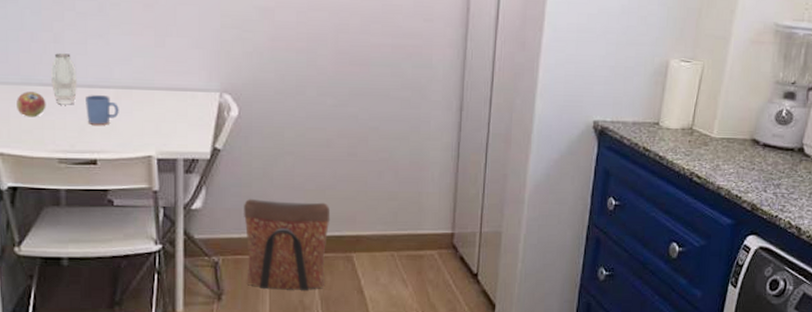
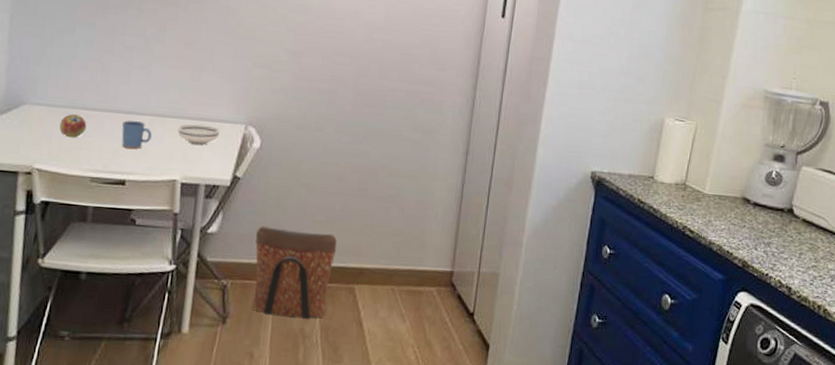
vase: present [51,53,77,105] -> none [93,81,118,129]
bowl: none [146,94,193,117] -> present [177,123,220,145]

